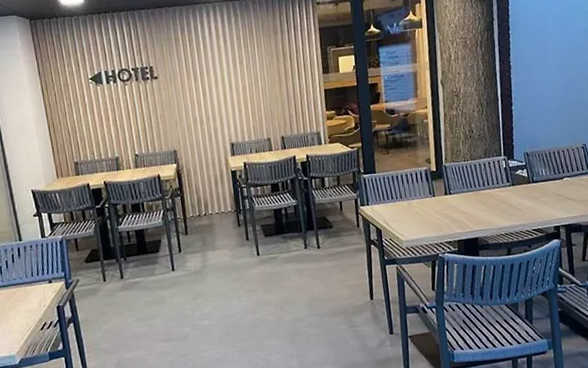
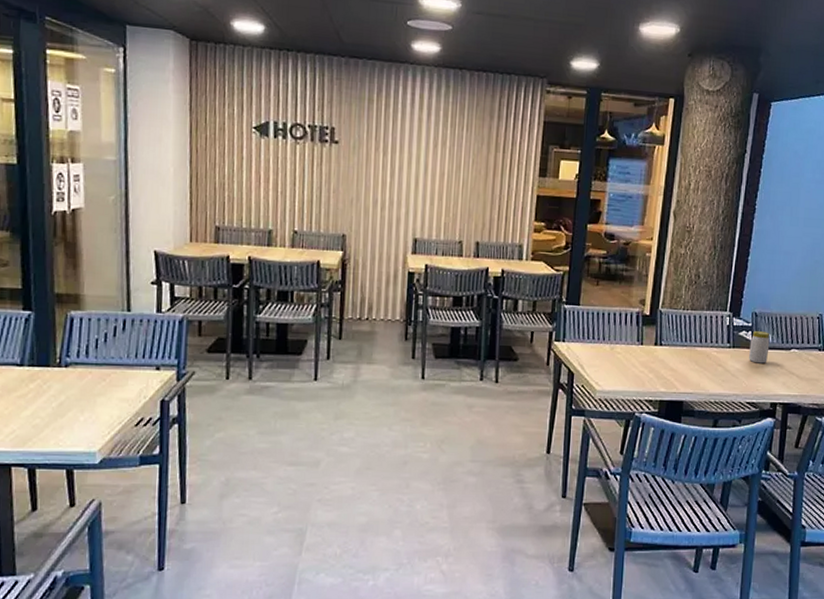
jar: none [526,167,545,195] -> present [749,330,770,364]

